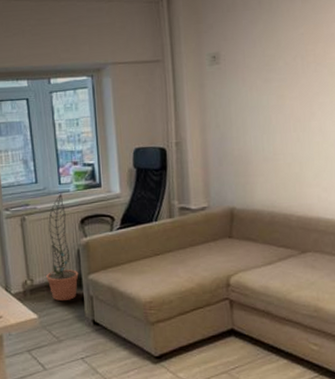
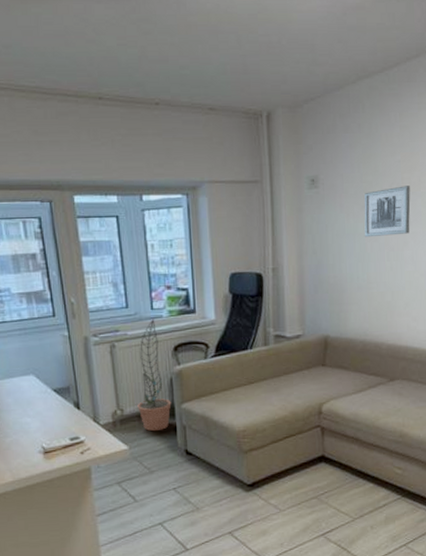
wall art: none [267,57,317,110] -> present [364,186,411,238]

